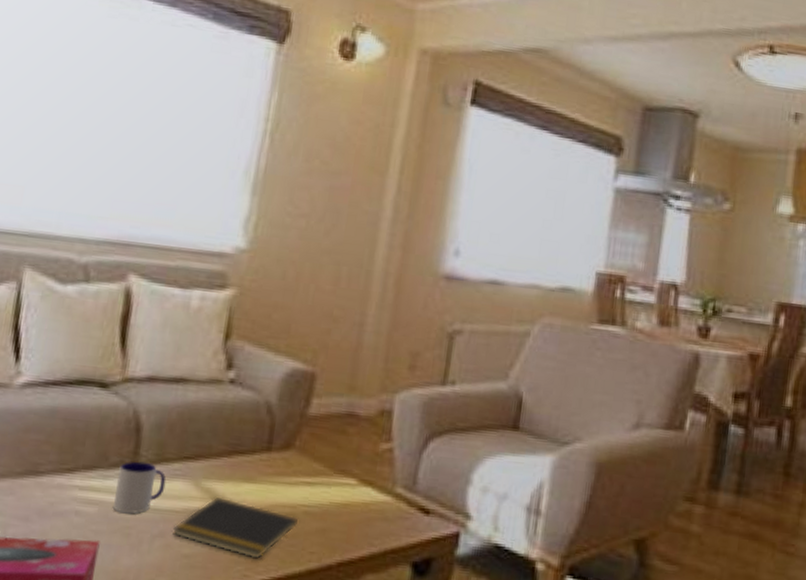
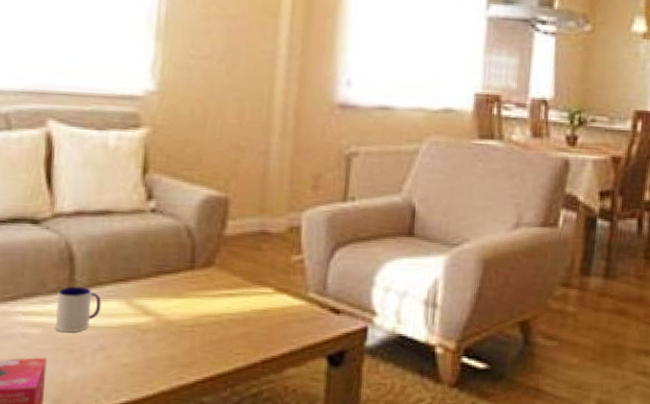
notepad: present [171,496,298,559] -> none [111,312,224,363]

